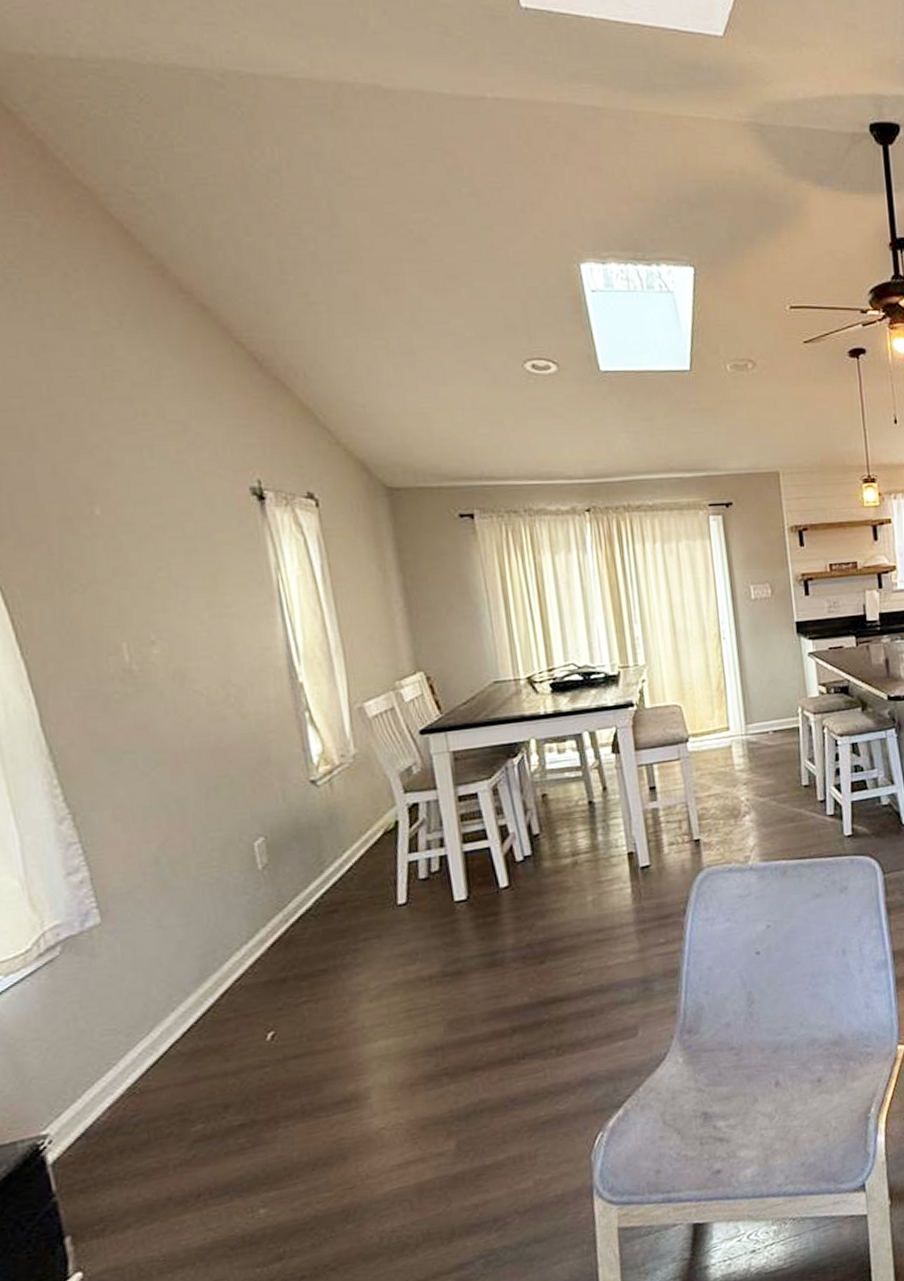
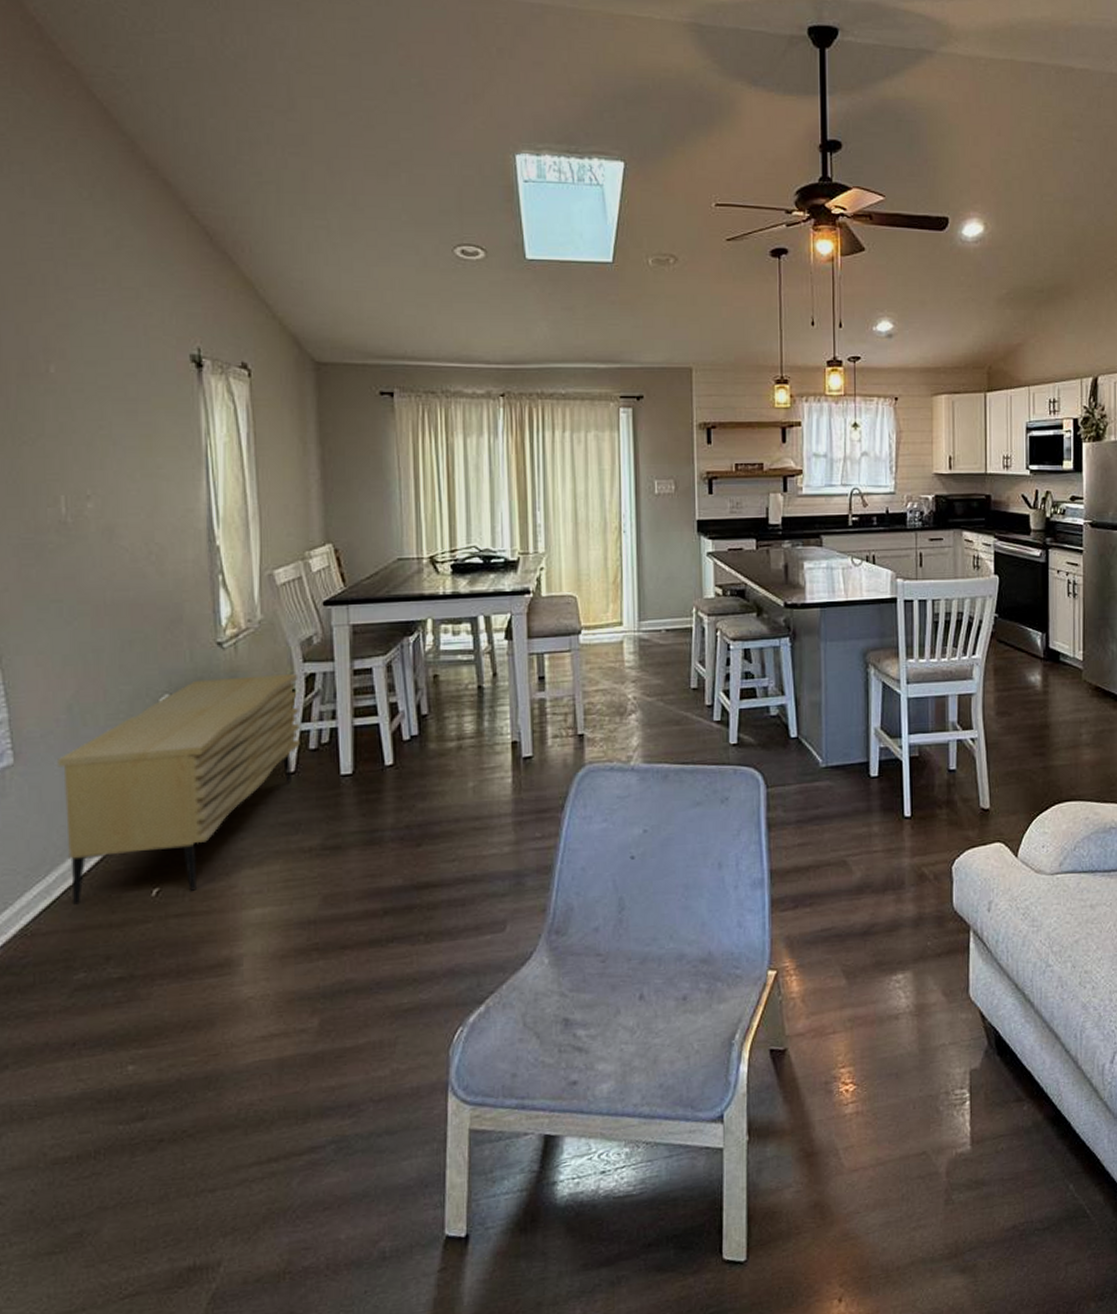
sideboard: none [148,805,409,1058] -> present [56,674,300,905]

